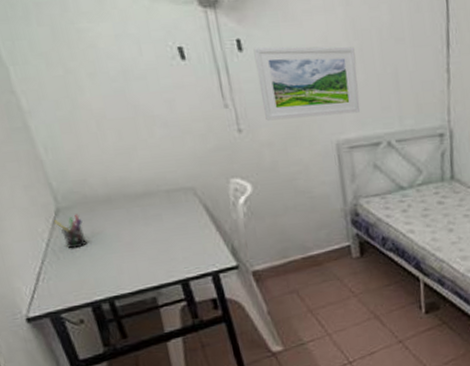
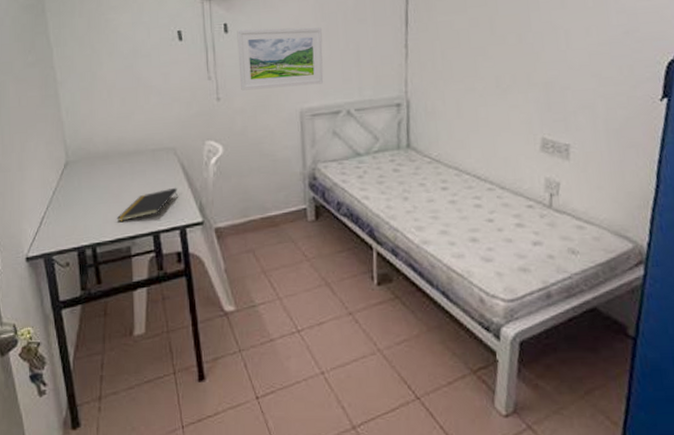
pen holder: present [53,214,87,249] -> none [62,167,84,198]
notepad: none [133,231,205,272] -> present [116,187,178,222]

